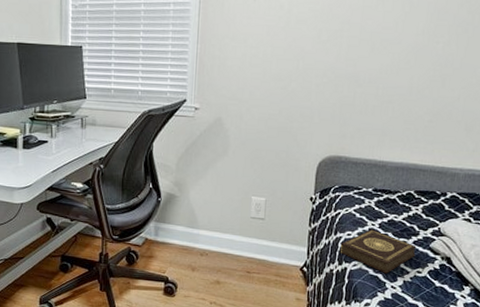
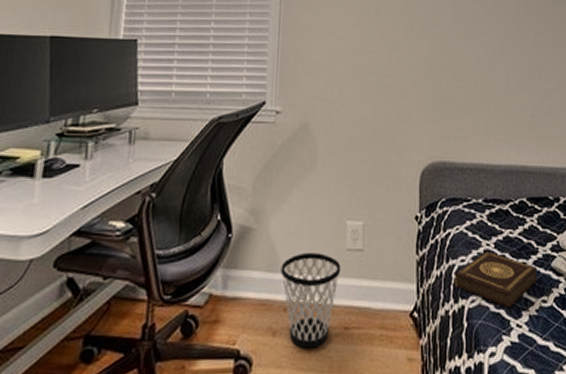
wastebasket: none [198,217,246,283] -> present [281,253,341,349]

